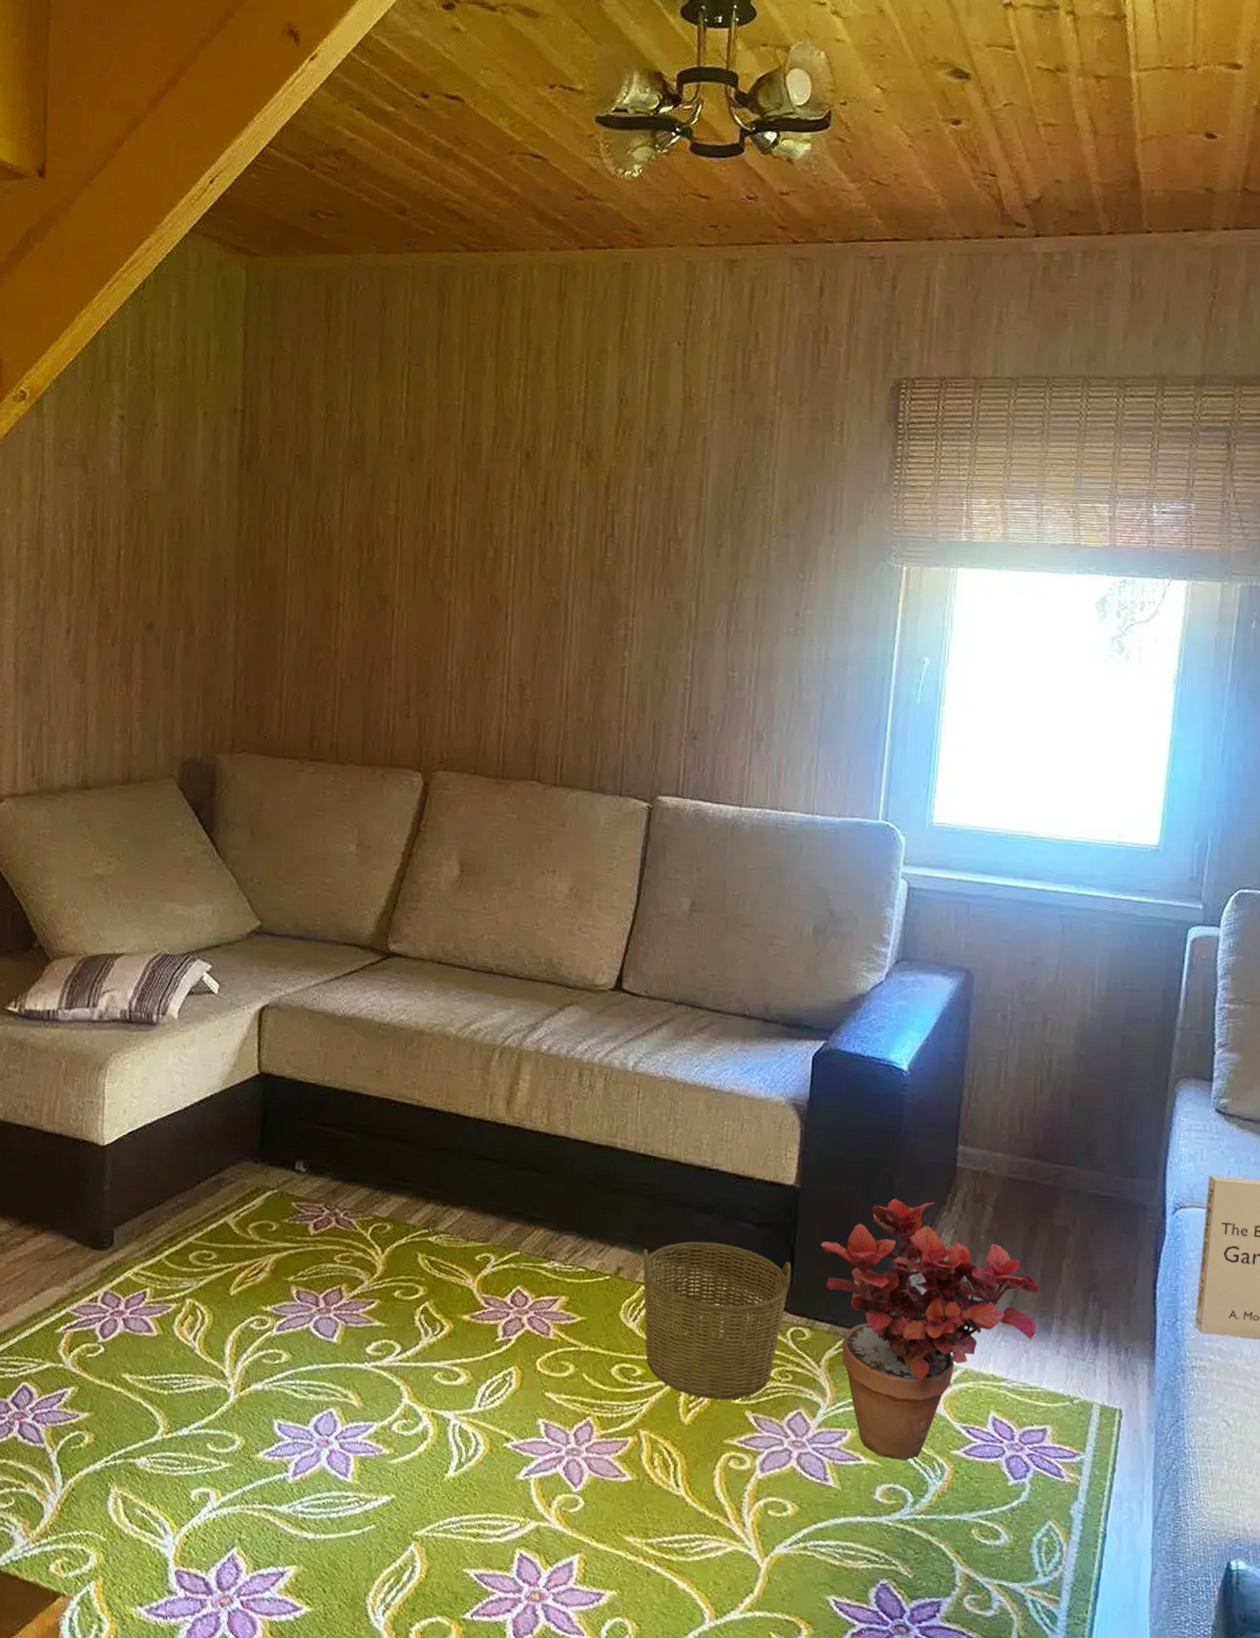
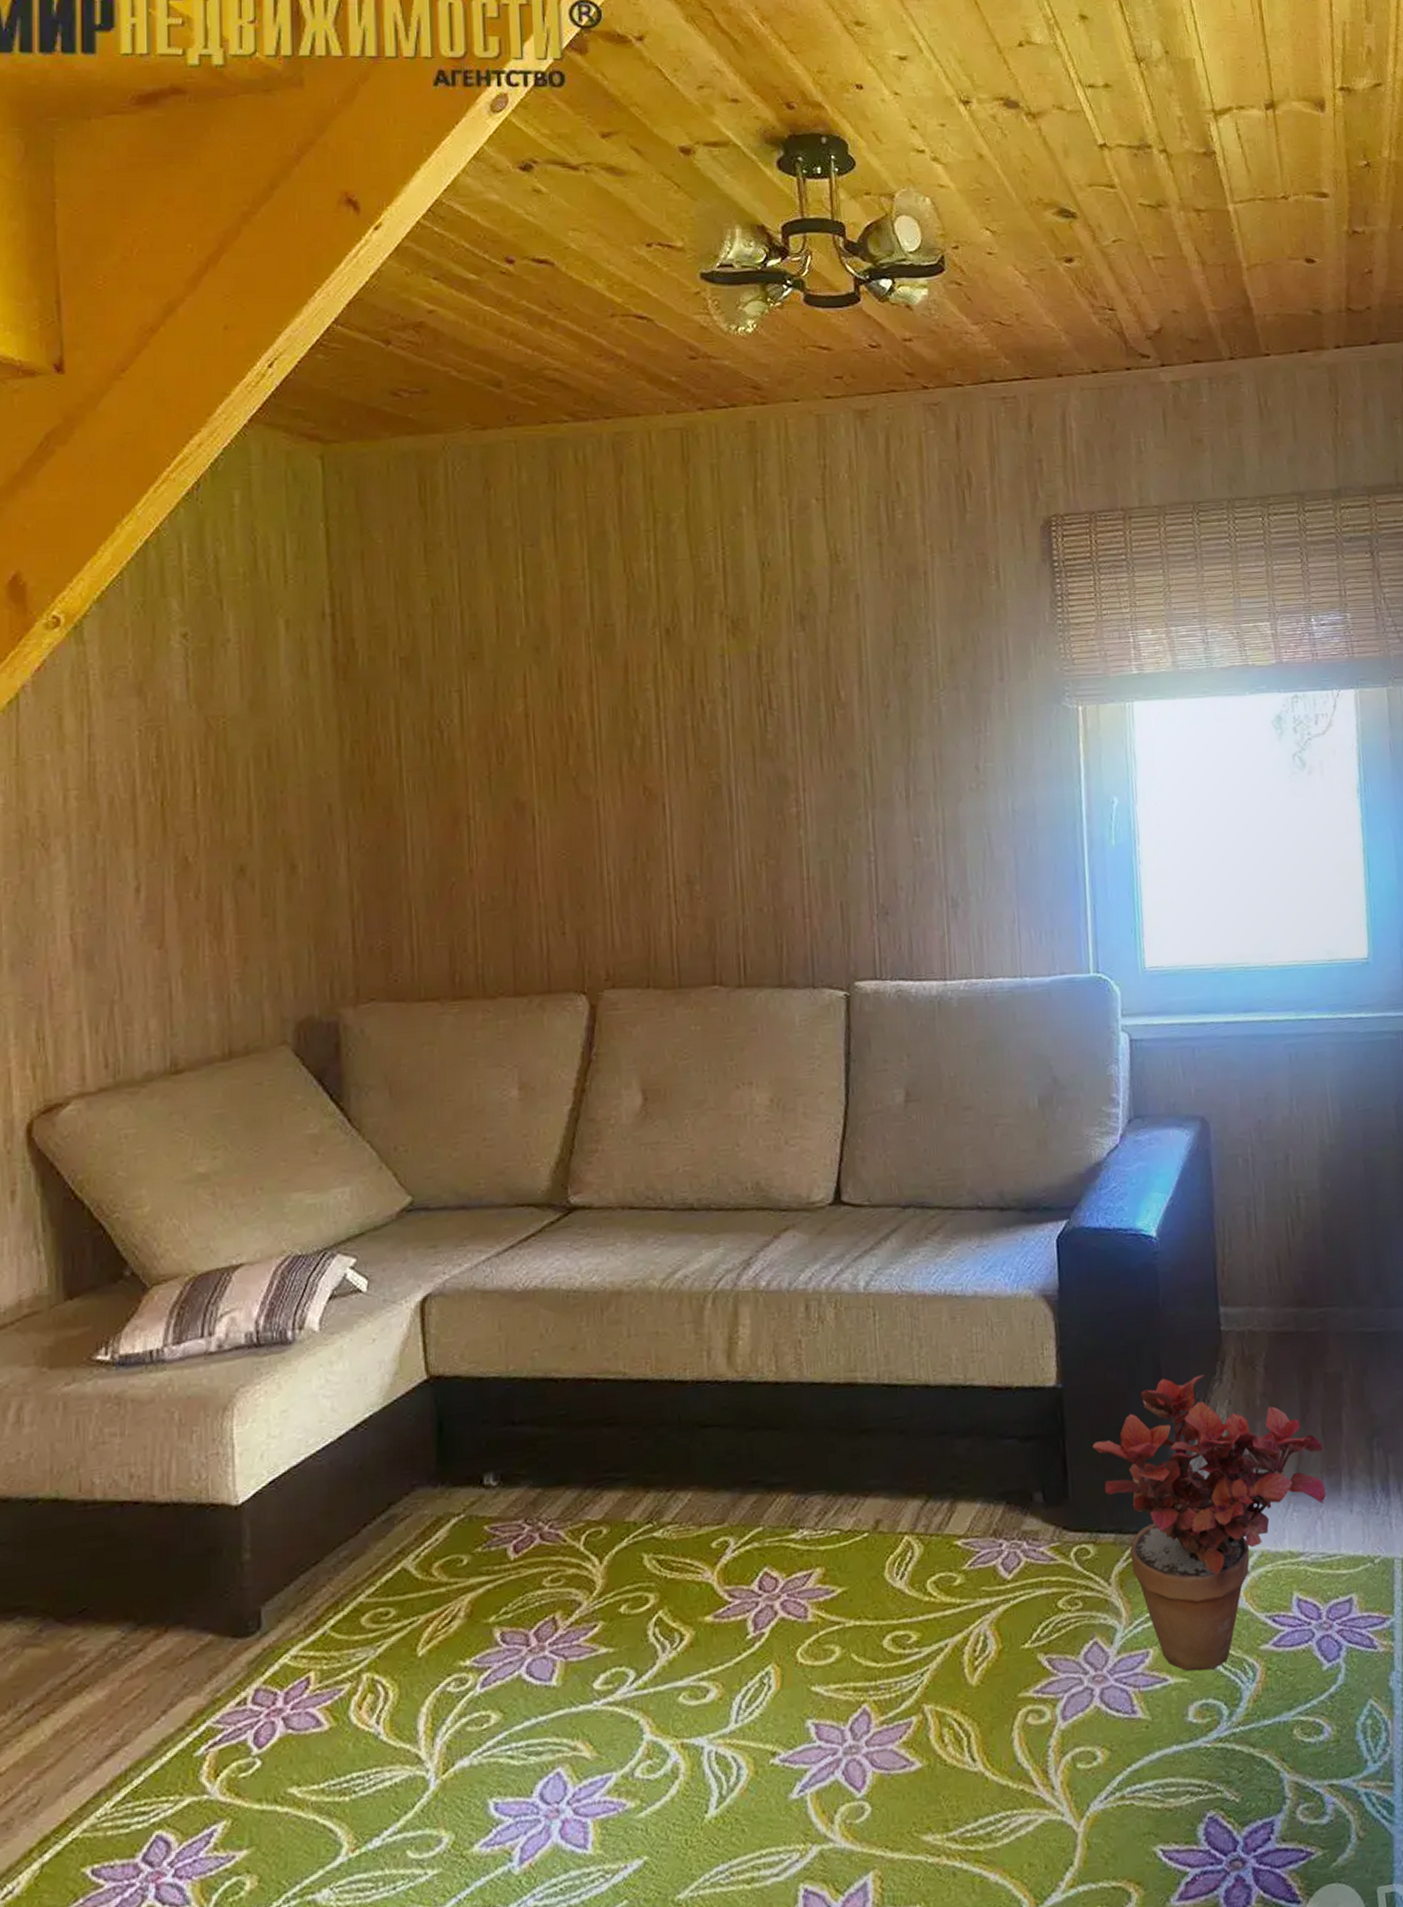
basket: present [643,1241,792,1400] -> none [902,1467,1067,1651]

